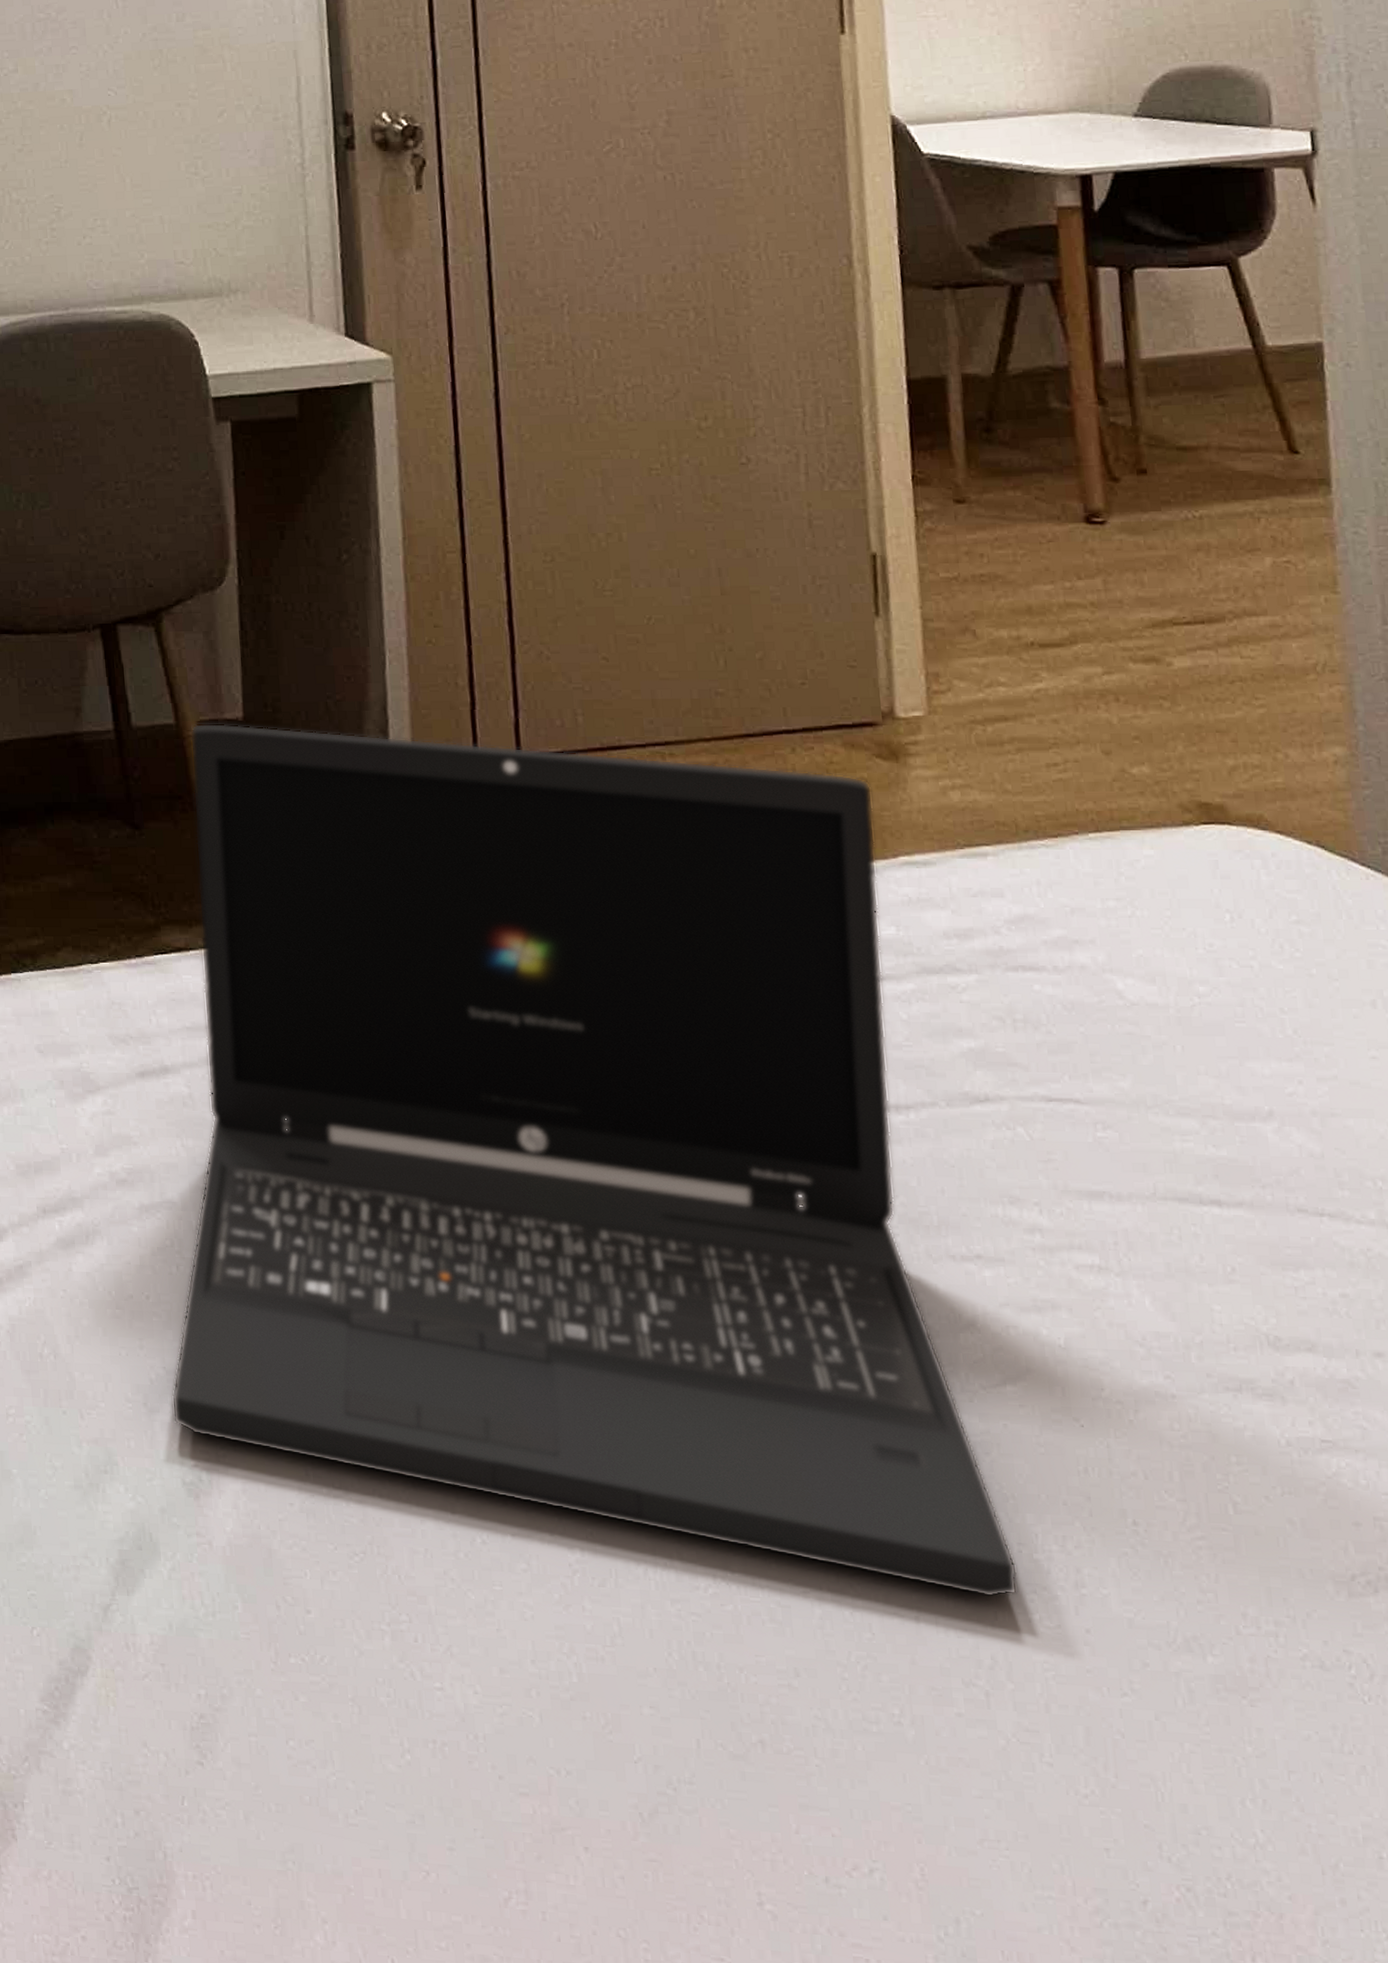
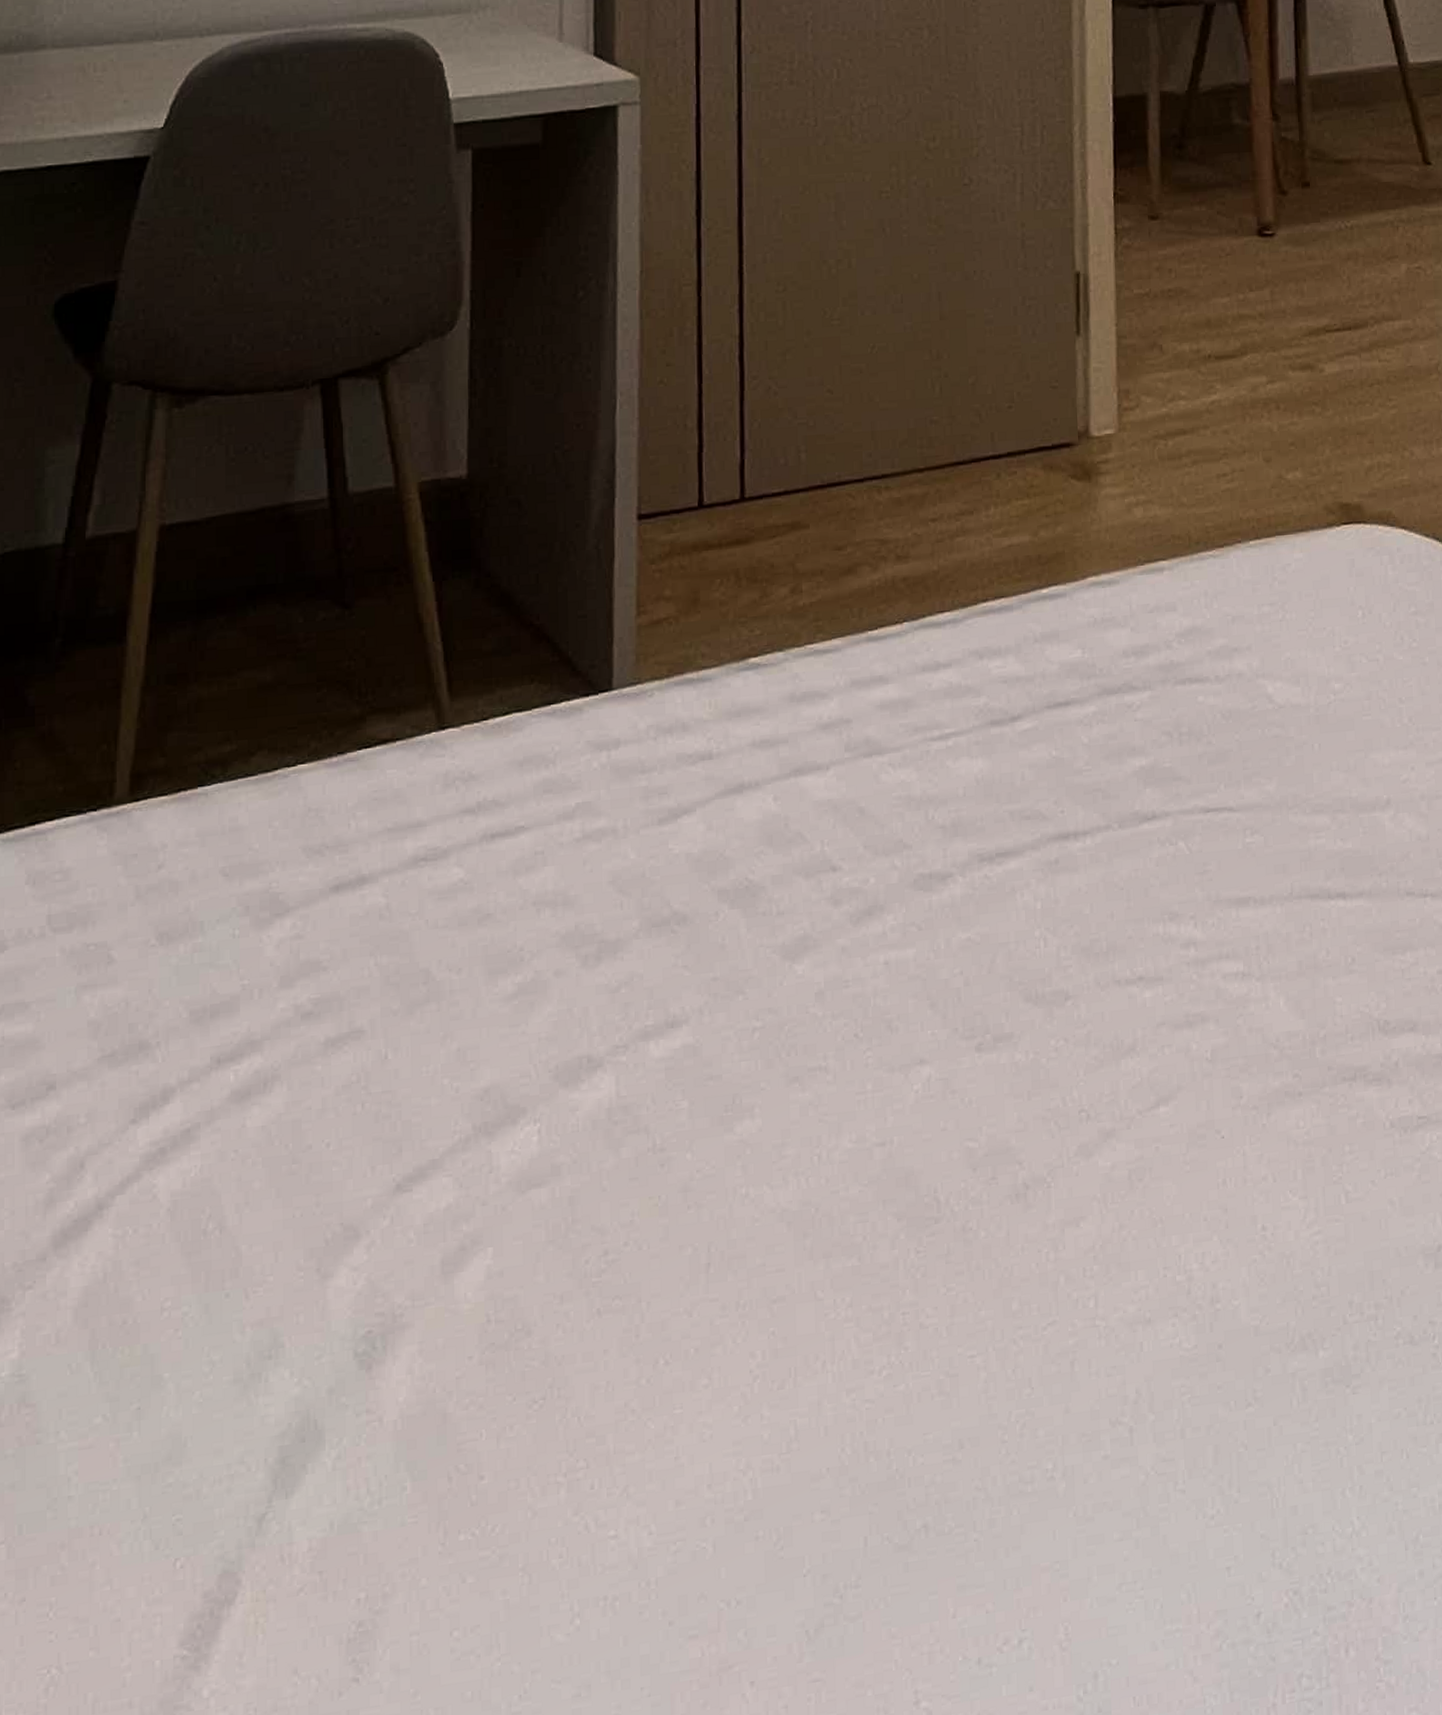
laptop: present [171,723,1018,1598] -> none [347,483,1162,1330]

